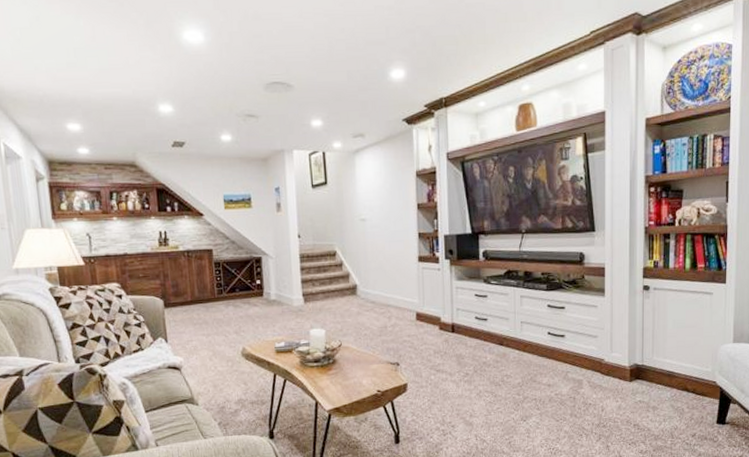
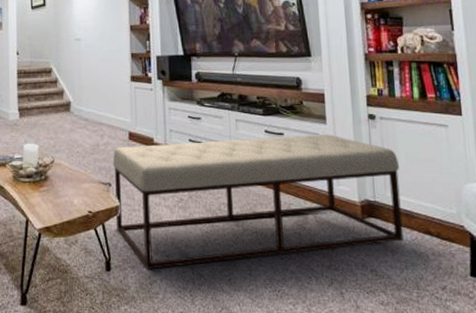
bench: none [400,306,666,440] -> present [112,134,404,271]

